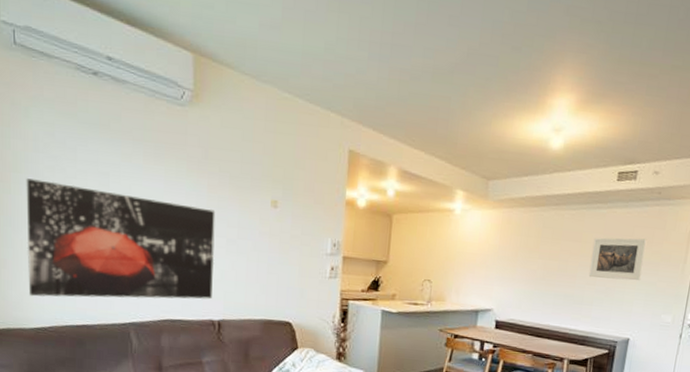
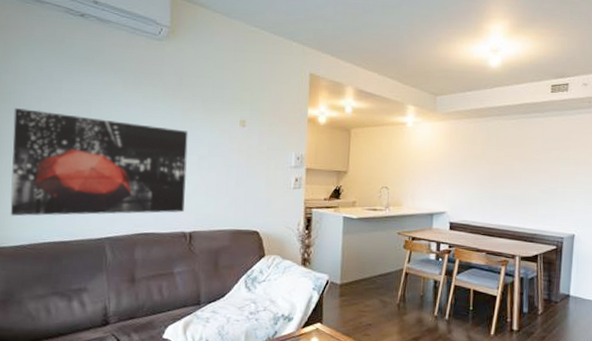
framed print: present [588,237,647,281] -> none [532,142,583,181]

